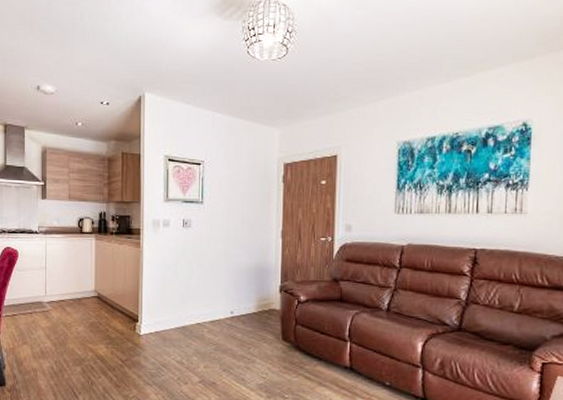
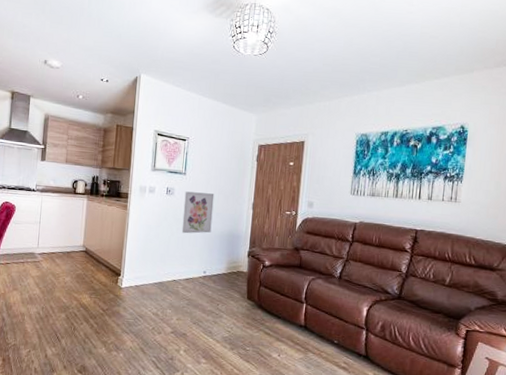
wall art: none [203,222,237,271] -> present [181,191,215,234]

